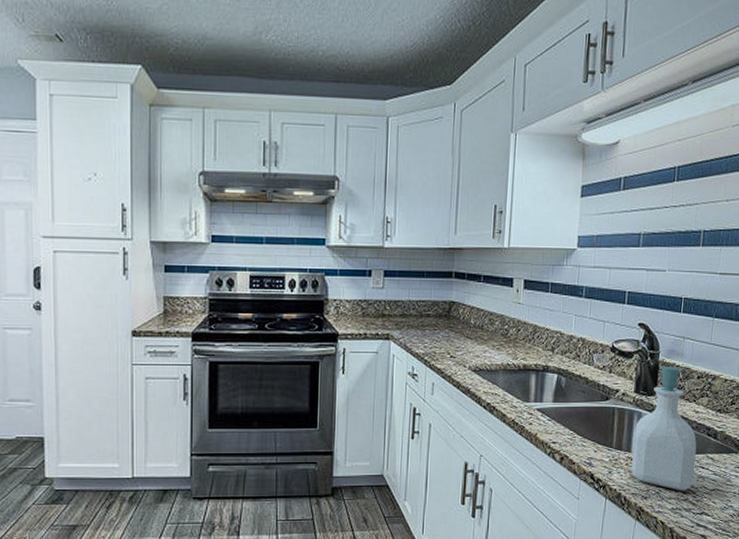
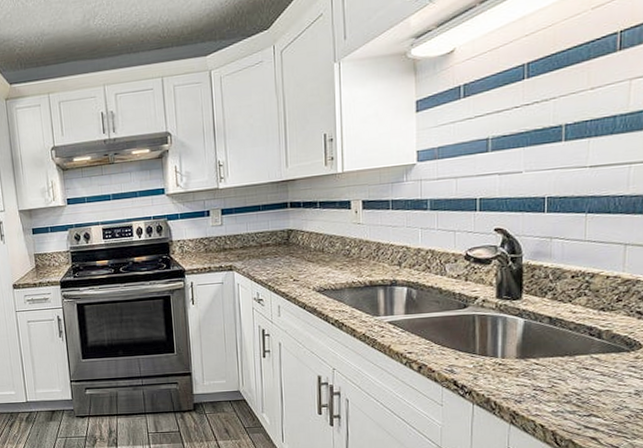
soap bottle: present [631,366,697,491] -> none [500,268,578,394]

